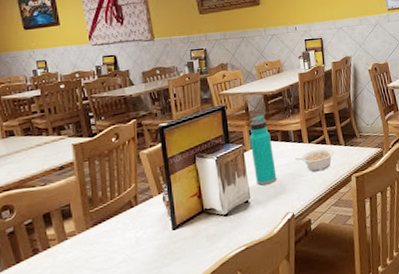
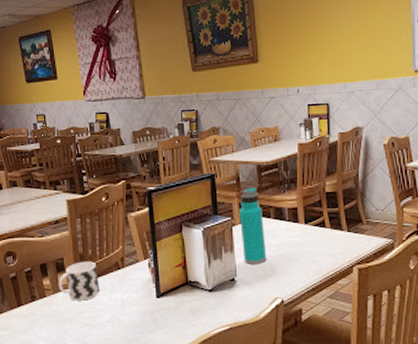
cup: none [64,203,112,247] -> present [58,261,100,301]
legume: present [294,148,334,172] -> none [288,231,334,258]

